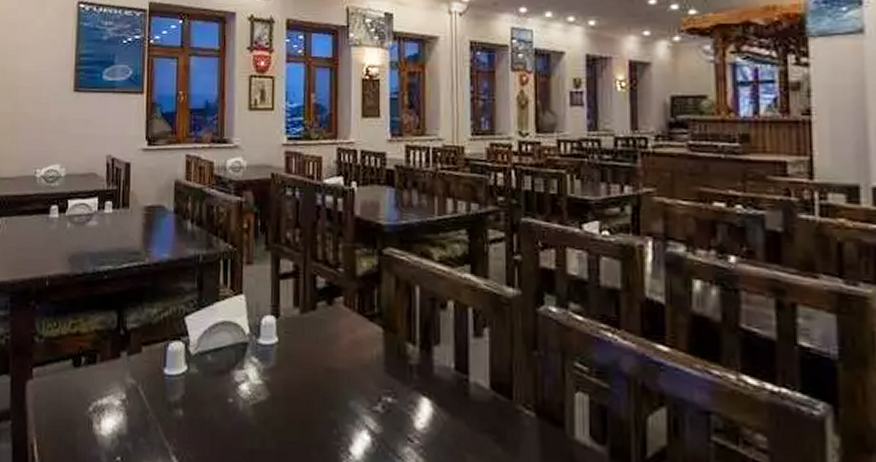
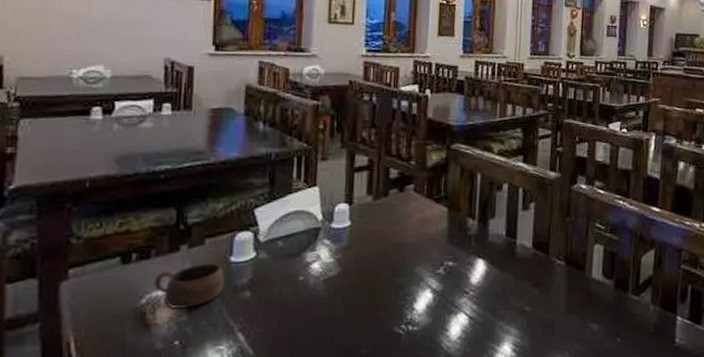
cup: none [99,373,159,422] -> present [154,263,225,309]

